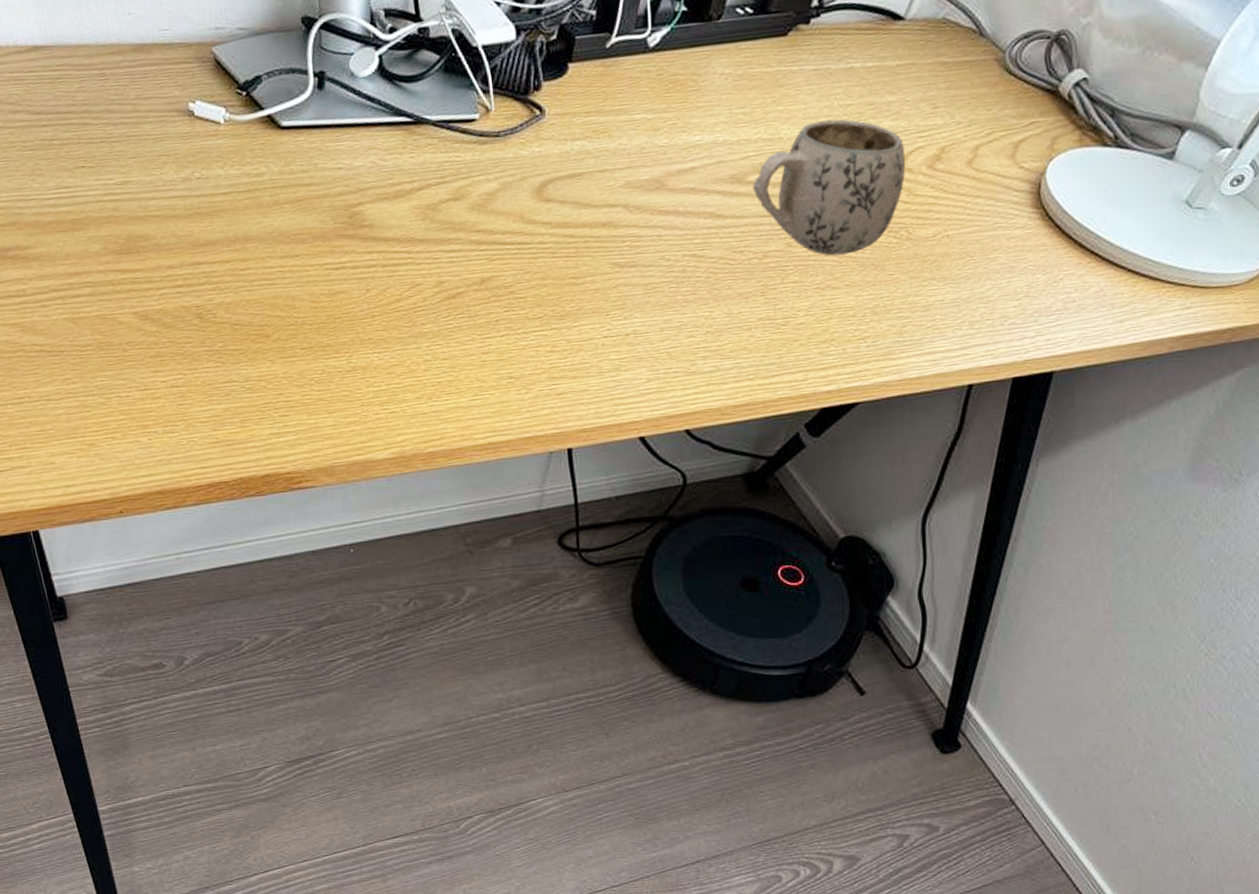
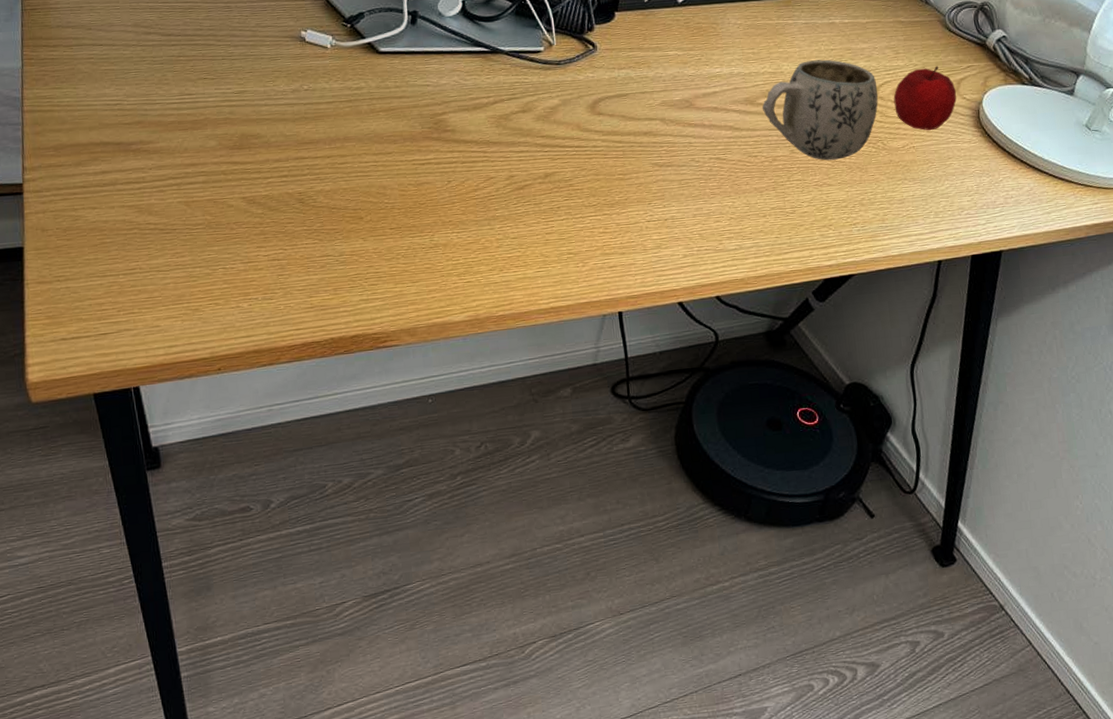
apple: none [926,123,1012,214] -> present [893,66,957,131]

